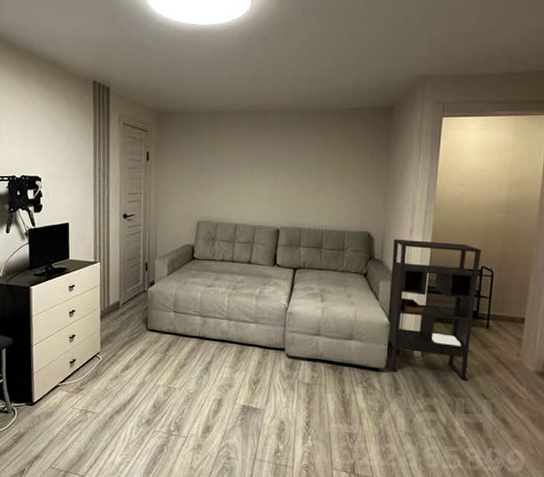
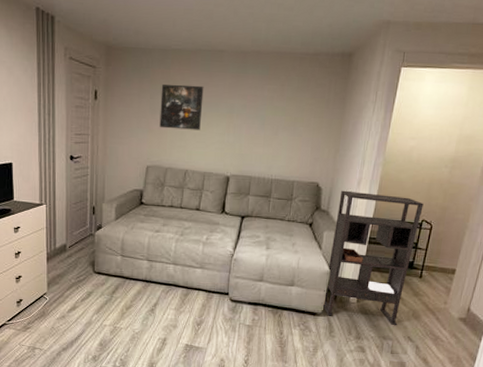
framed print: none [209,143,250,185] -> present [159,84,204,130]

